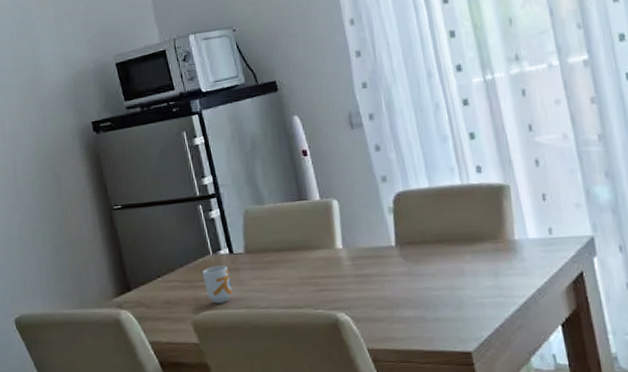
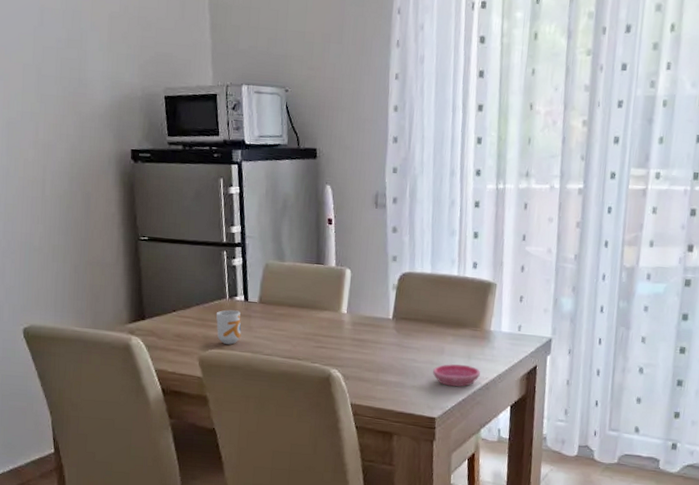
saucer: none [455,284,514,312] -> present [432,364,480,387]

